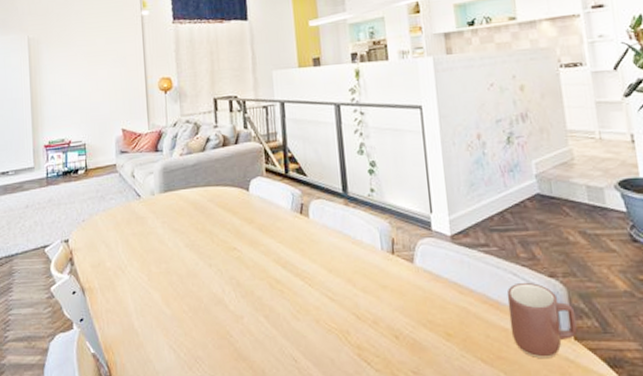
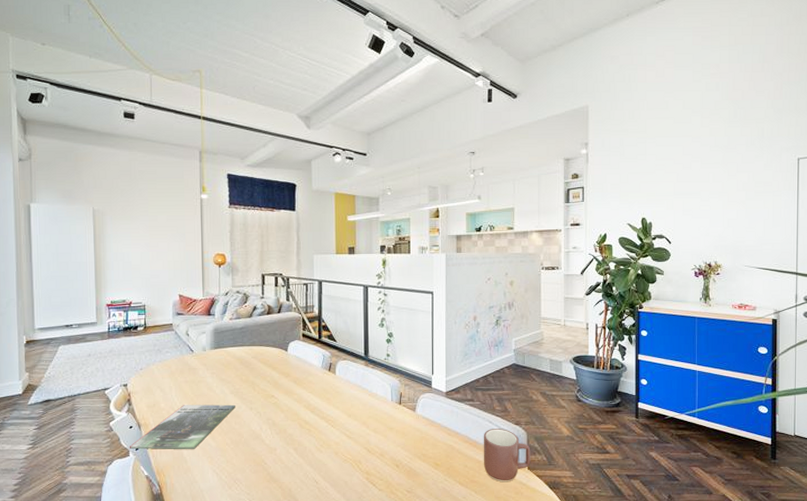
magazine: none [72,260,192,321] -> present [129,404,235,450]

